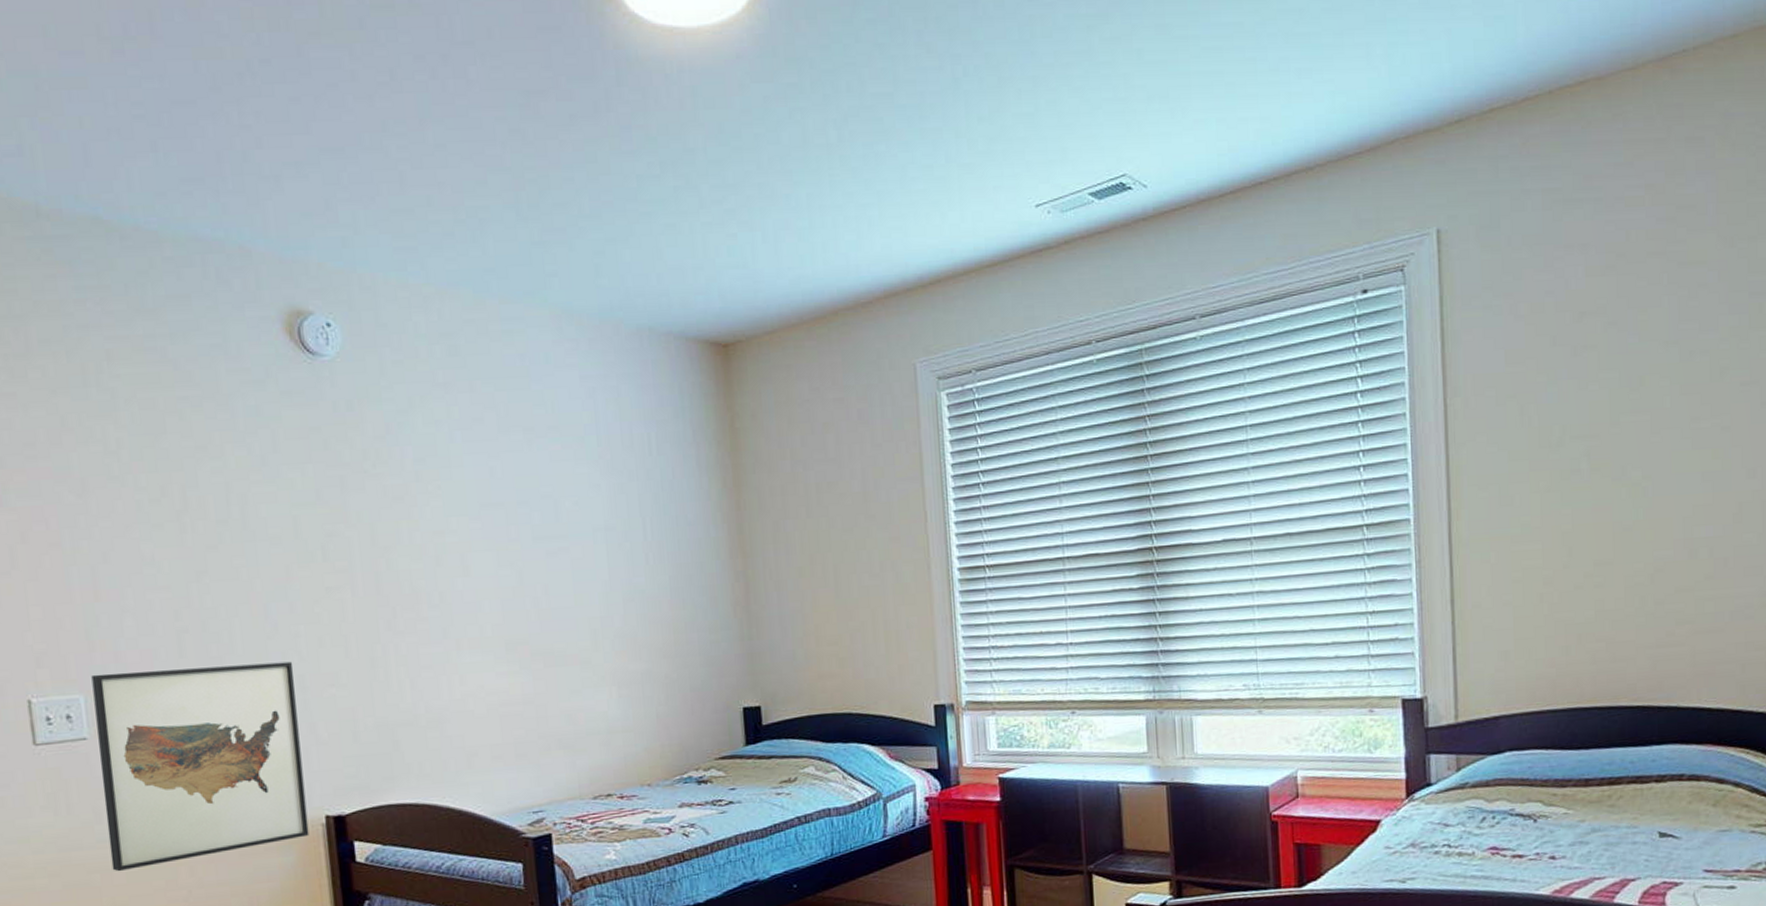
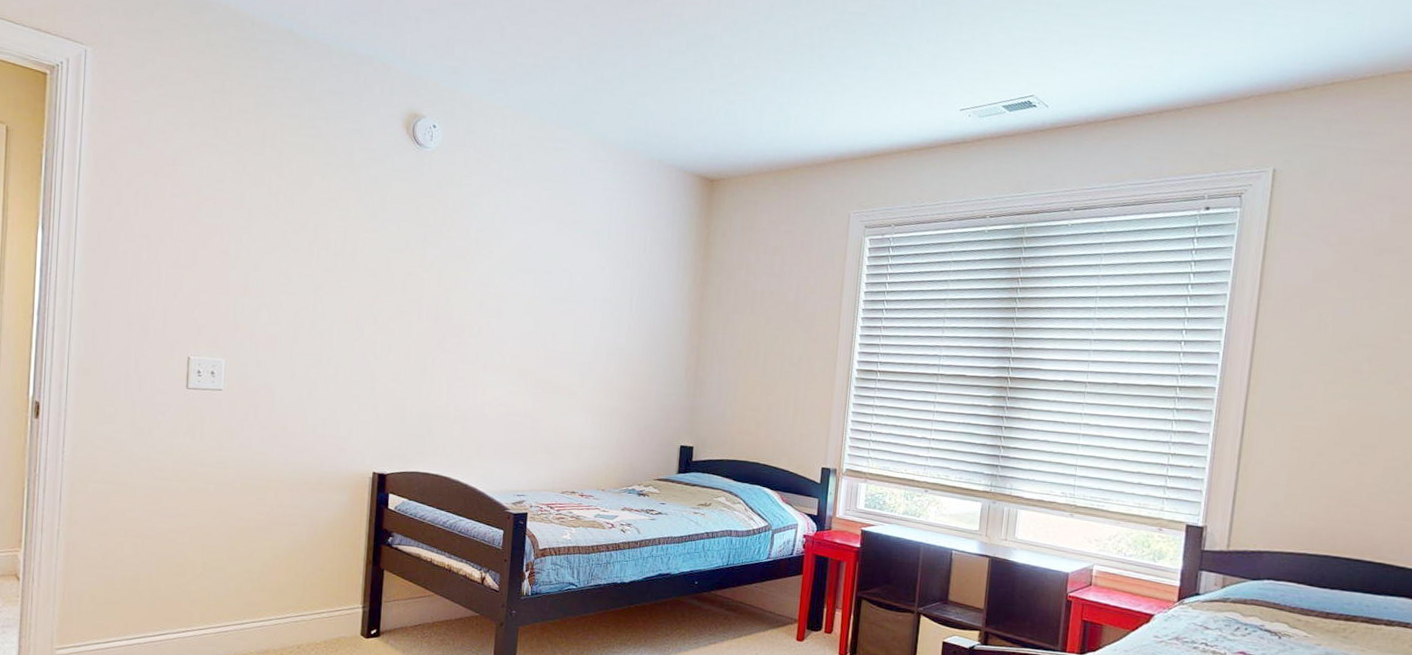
wall art: present [91,661,309,872] -> none [223,346,369,487]

